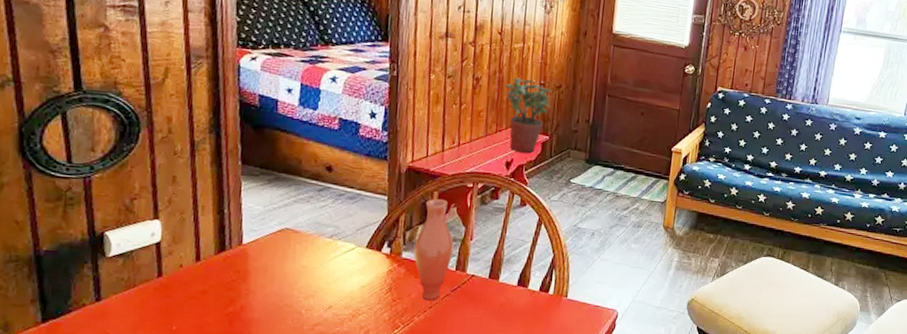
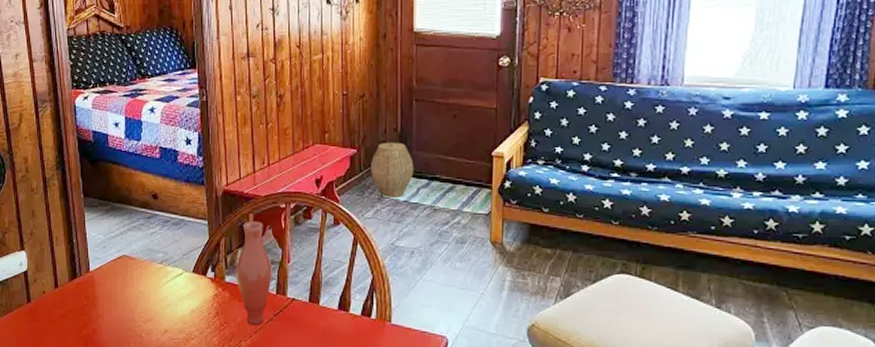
potted plant: present [505,78,551,154] -> none [308,91,356,170]
woven basket: none [560,132,602,184] -> present [371,142,414,198]

